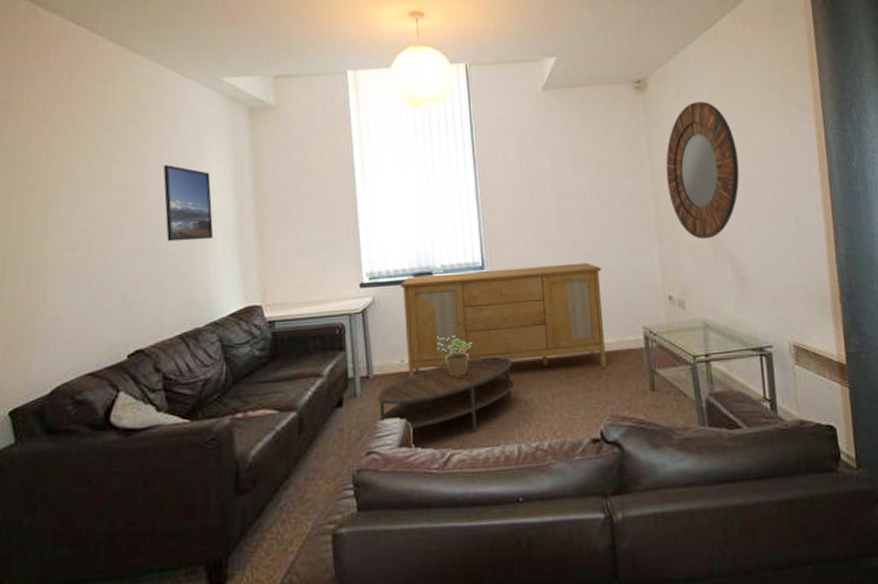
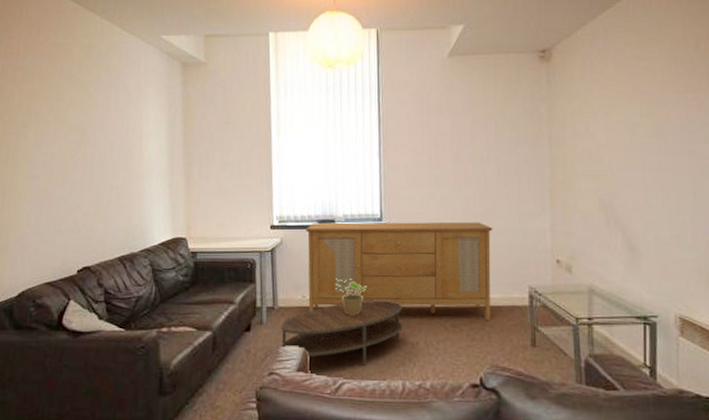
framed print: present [163,165,214,242] -> none [110,111,149,178]
home mirror: present [665,101,740,240] -> none [564,73,640,208]

